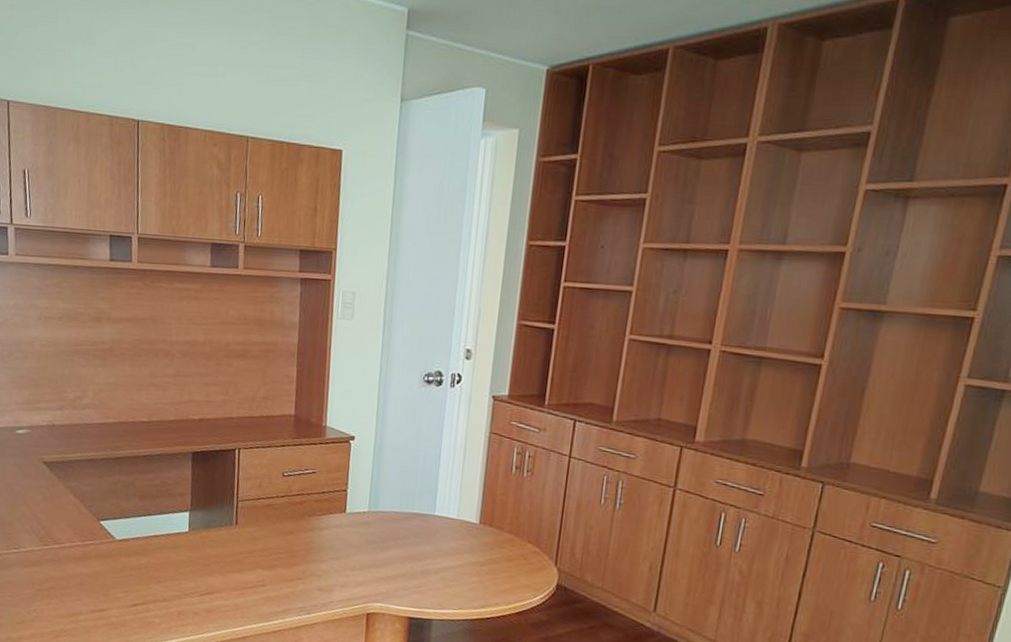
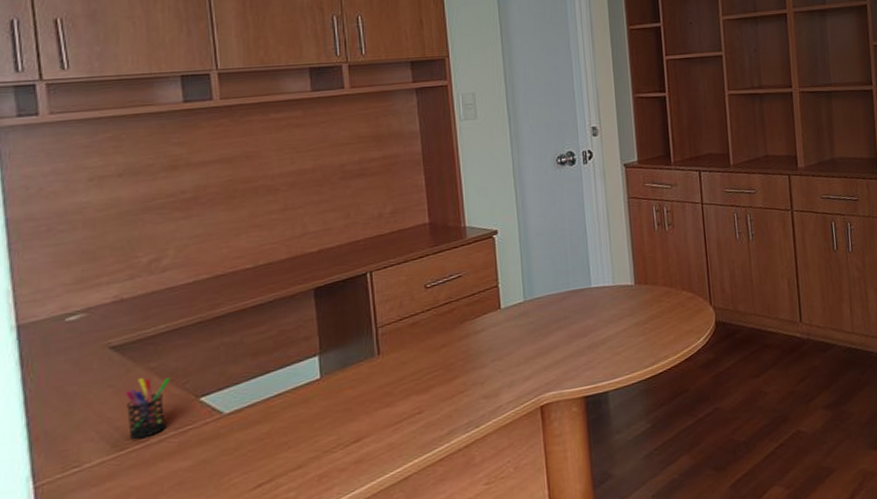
pen holder: none [50,492,81,541] -> present [125,377,170,440]

